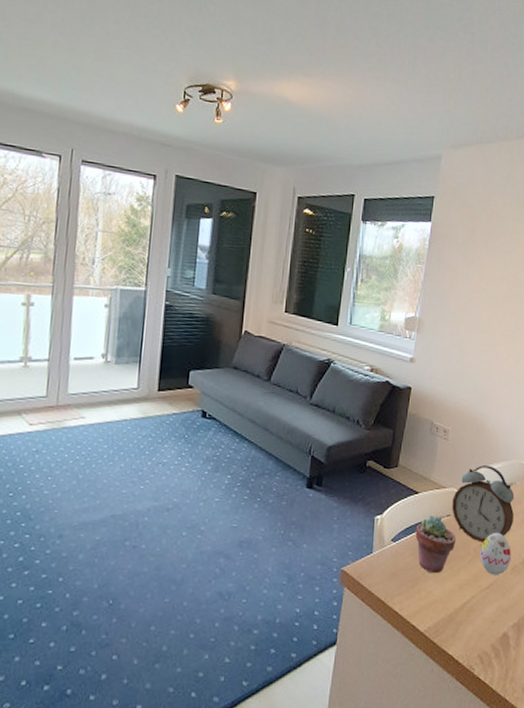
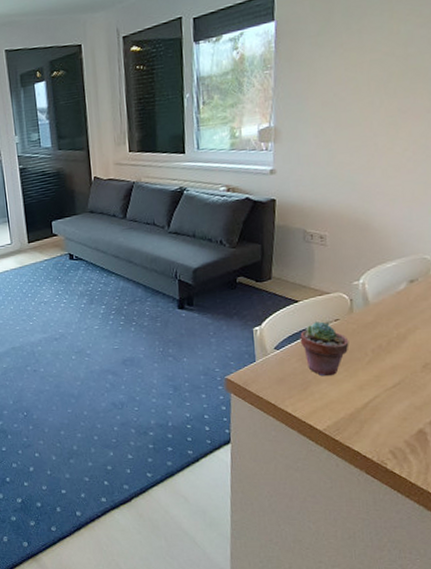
alarm clock: present [452,465,515,542] -> none [339,265,419,343]
decorative egg: present [480,532,512,575] -> none [380,331,421,374]

